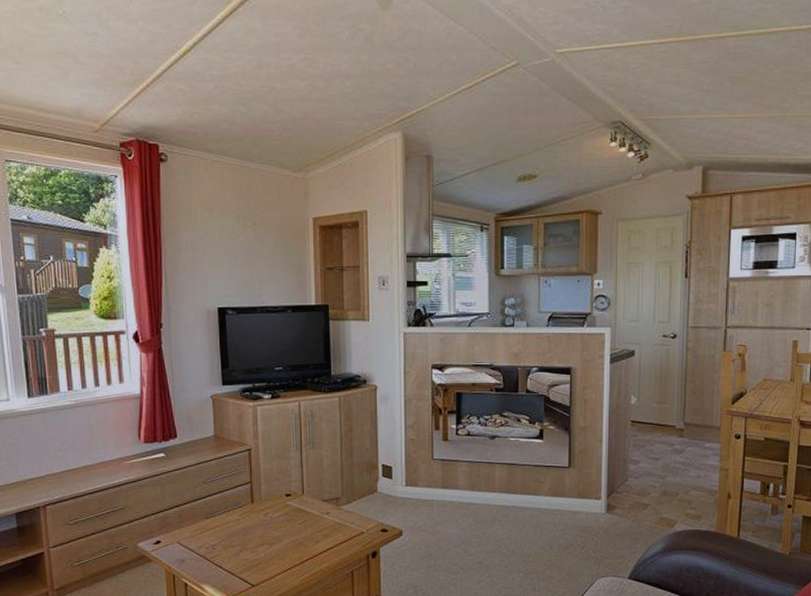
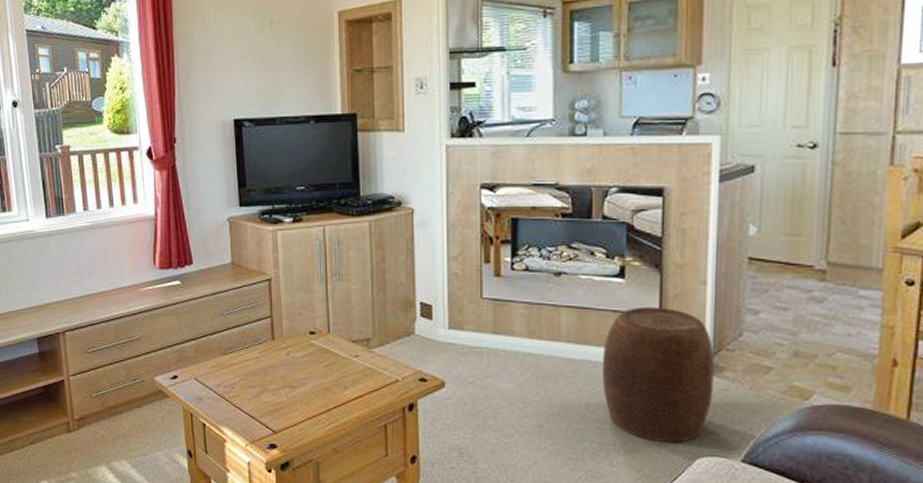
stool: none [526,461,608,568] -> present [602,306,715,443]

